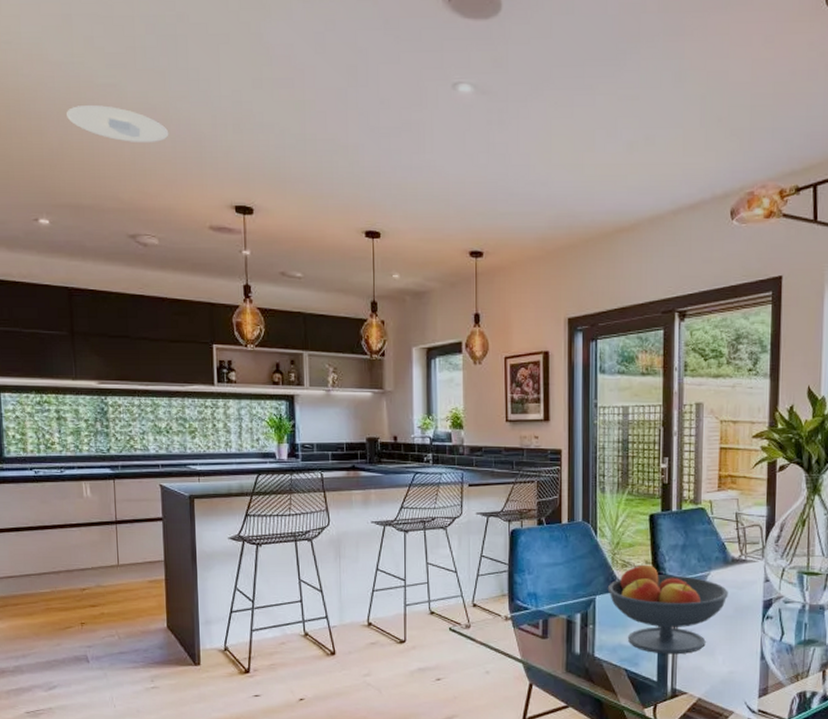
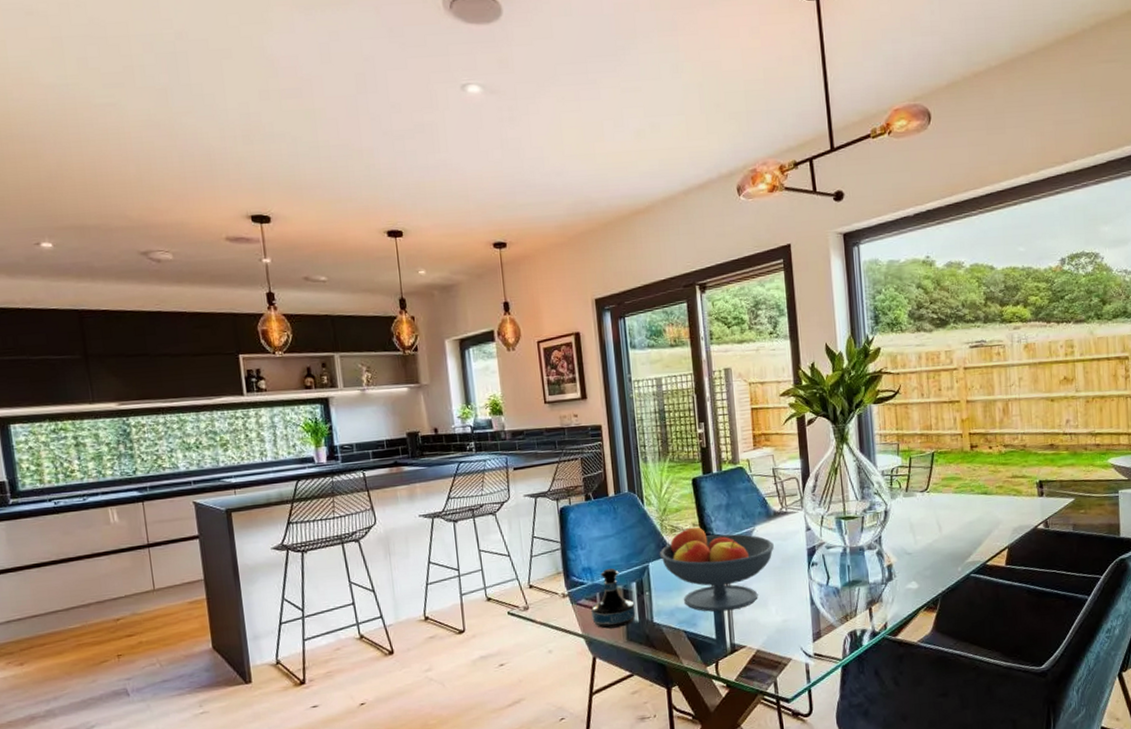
recessed light: present [65,105,169,143] -> none [62,125,176,160]
tequila bottle: none [533,596,577,657] -> present [591,568,636,629]

